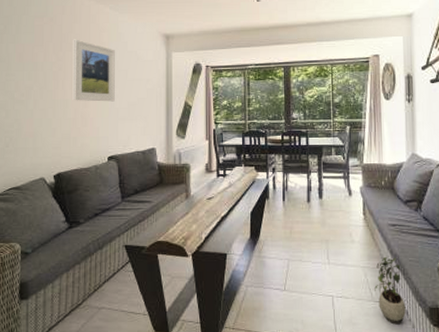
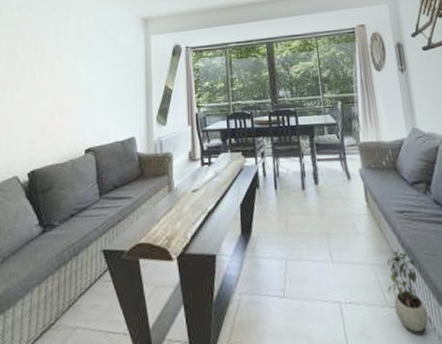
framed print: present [72,39,115,102] -> none [49,28,93,92]

